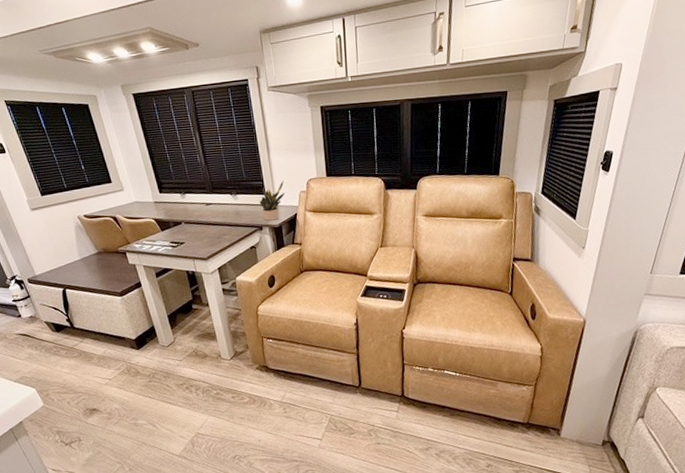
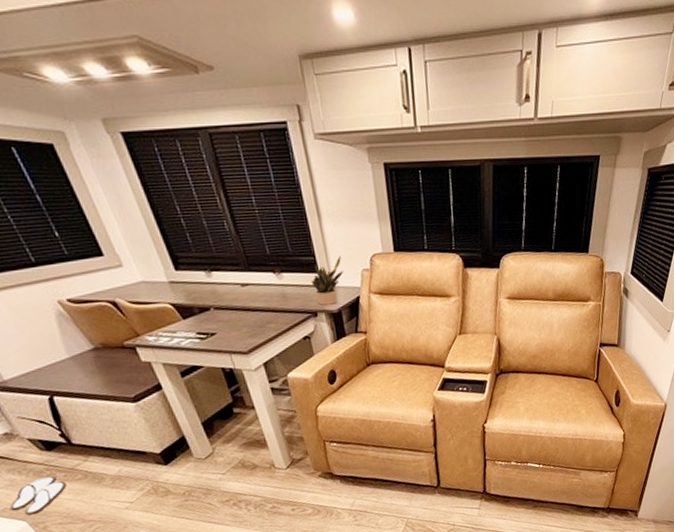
slippers: none [26,353,66,383] -> present [10,476,67,515]

